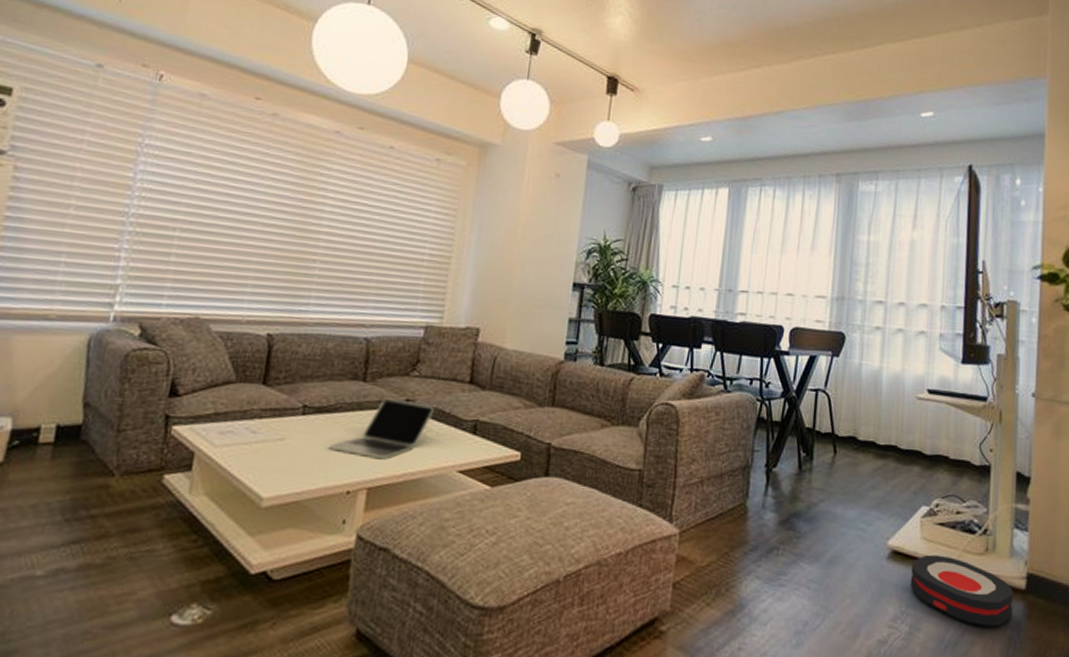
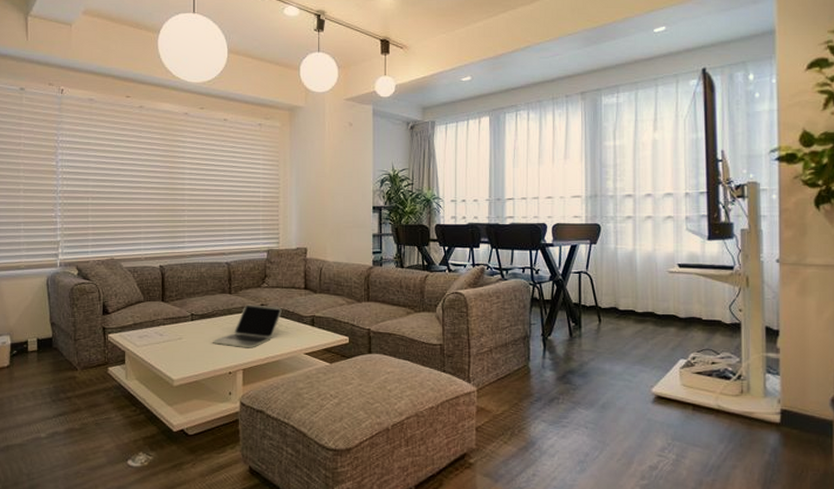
robot vacuum: present [910,554,1014,627] -> none [674,398,769,453]

